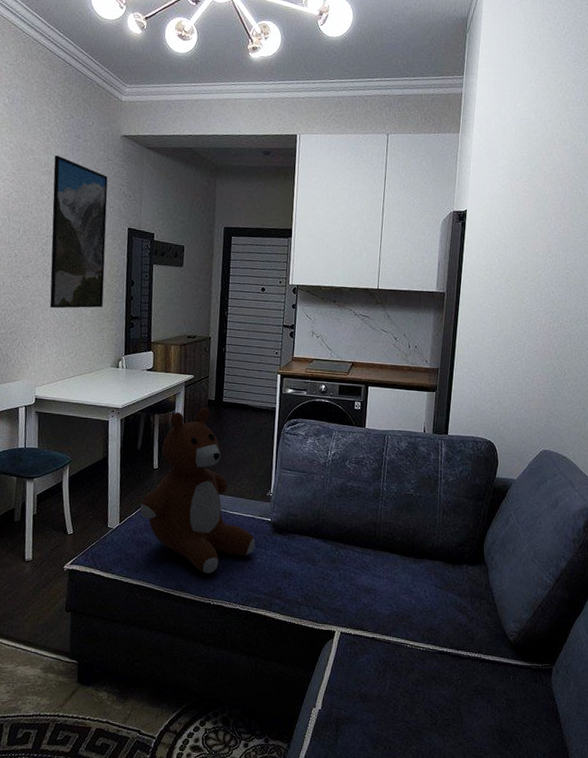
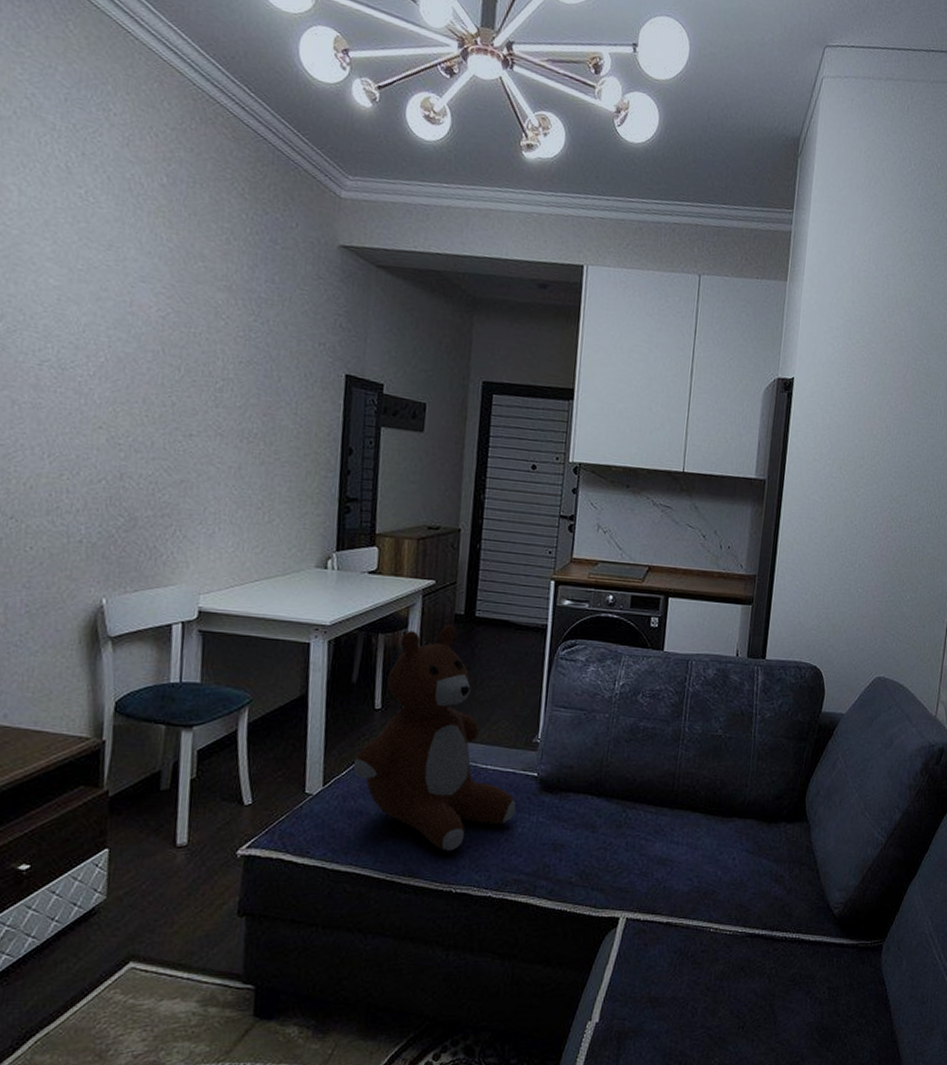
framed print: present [49,155,108,309] -> none [224,265,317,485]

